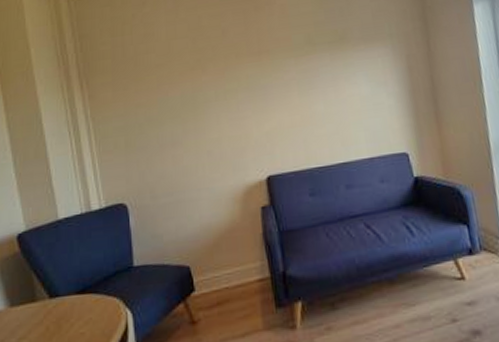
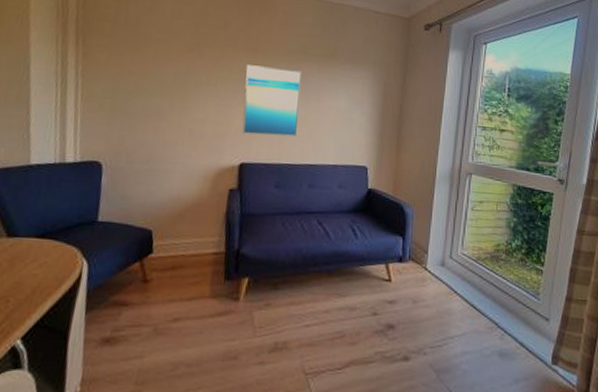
wall art: none [252,64,322,144] -> present [242,64,302,137]

